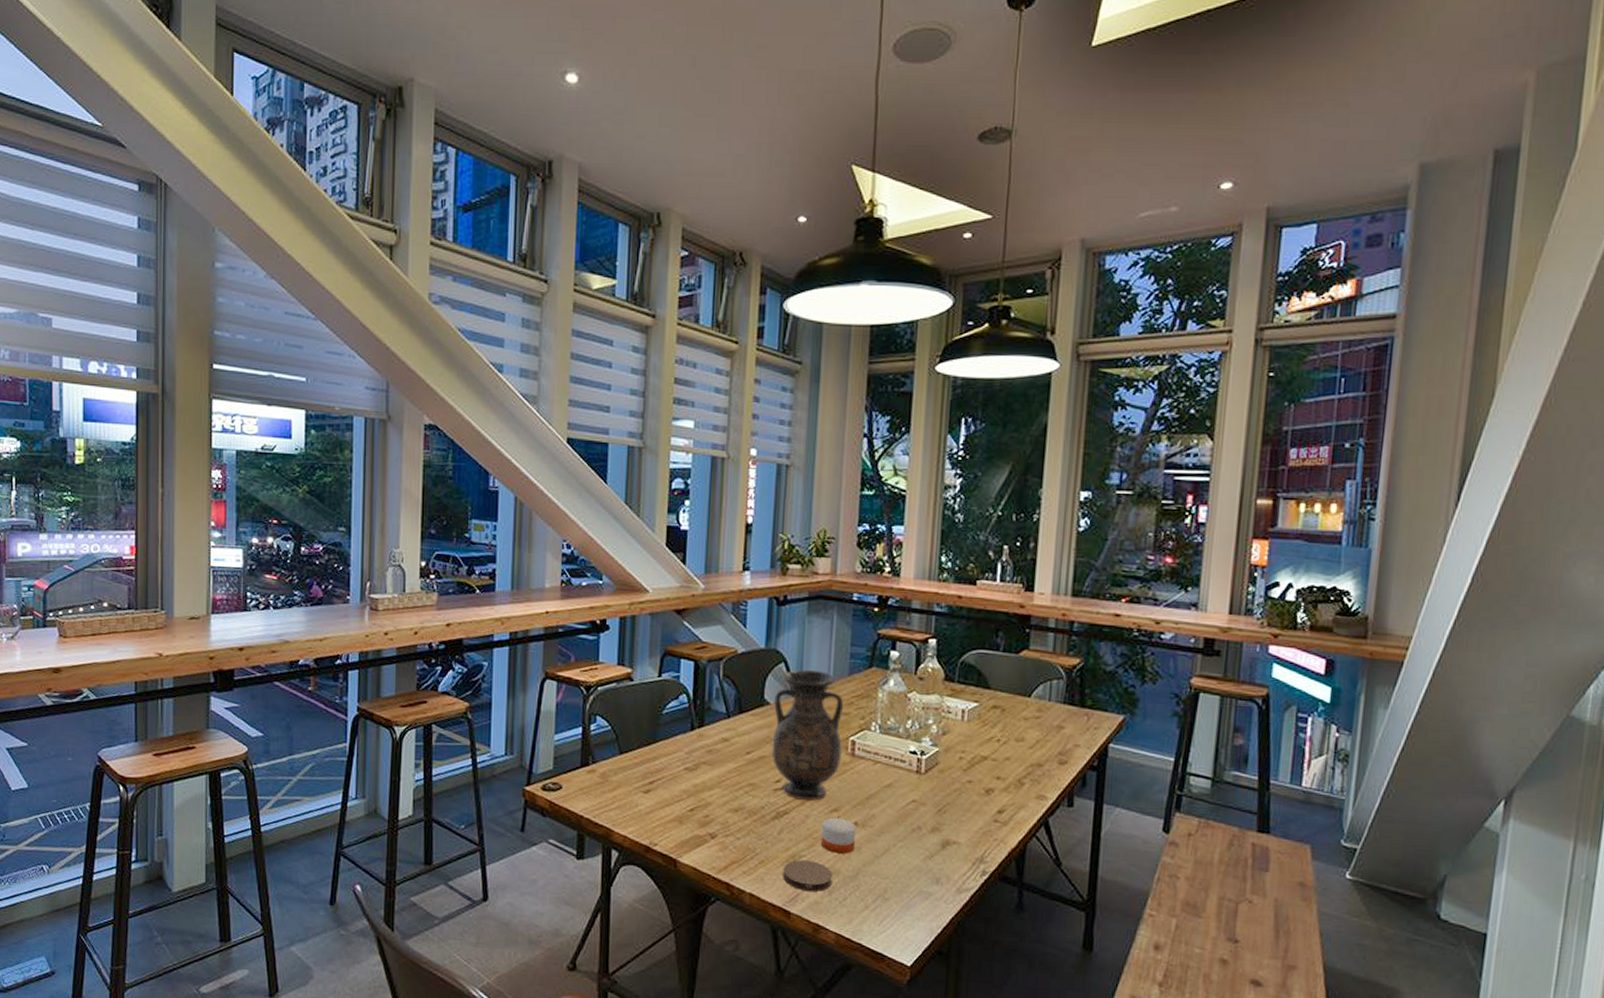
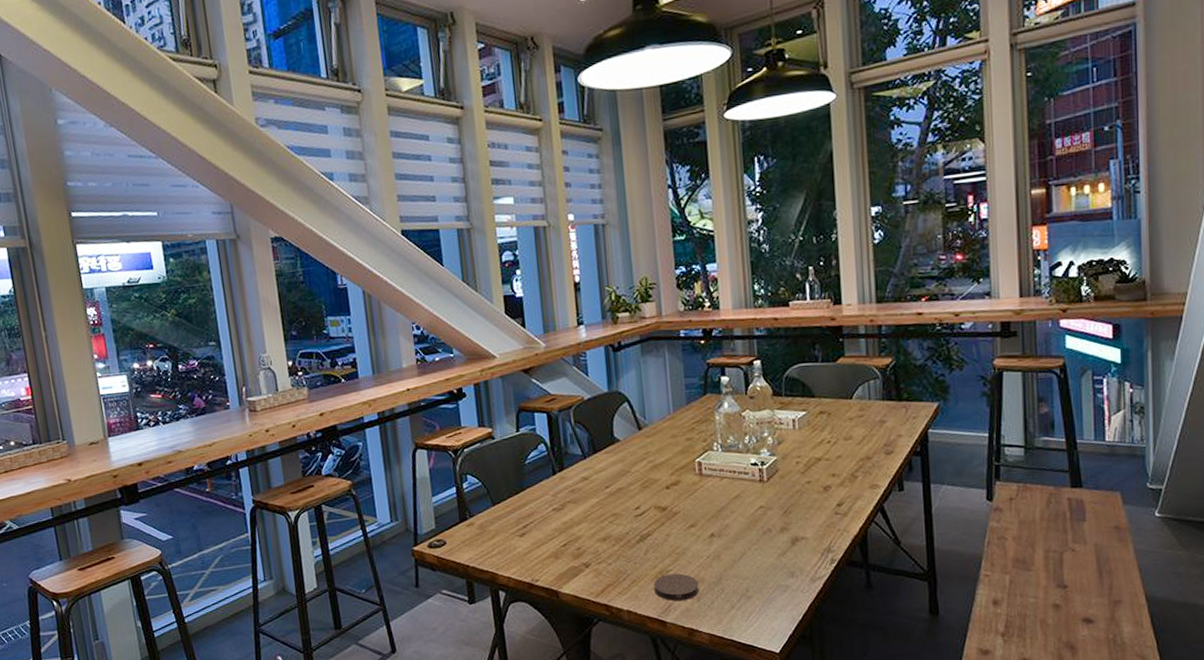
vase: present [771,670,843,801] -> none [623,404,692,522]
candle: present [821,817,857,854] -> none [683,532,714,564]

